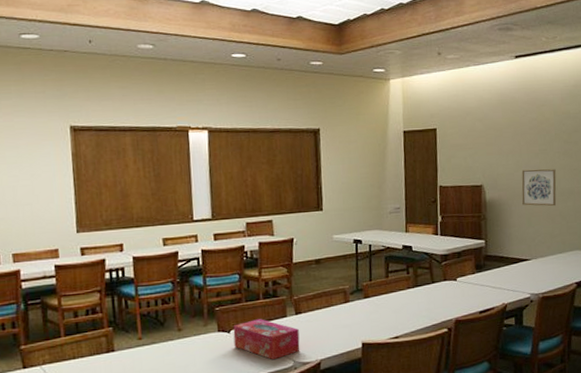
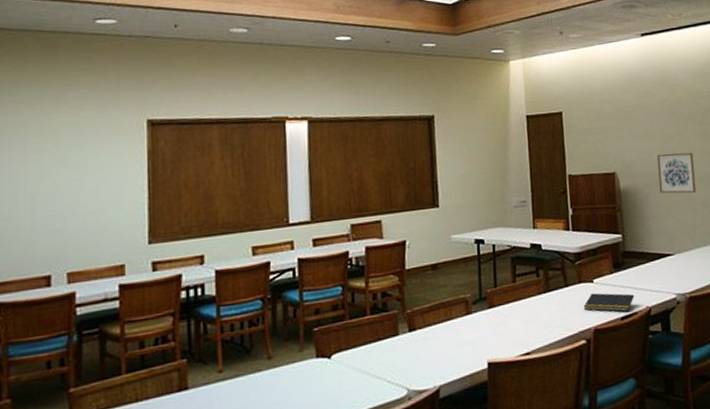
tissue box: present [233,319,300,360] -> none [334,339,415,390]
notepad: none [447,289,492,307] -> present [583,293,634,312]

